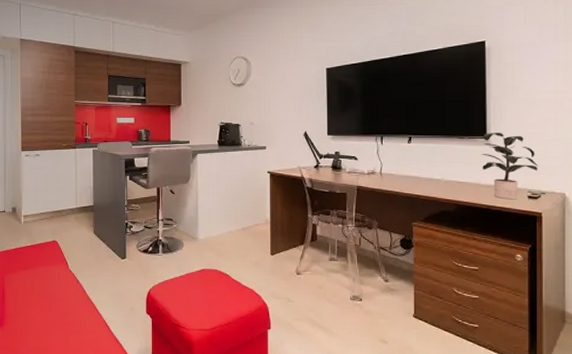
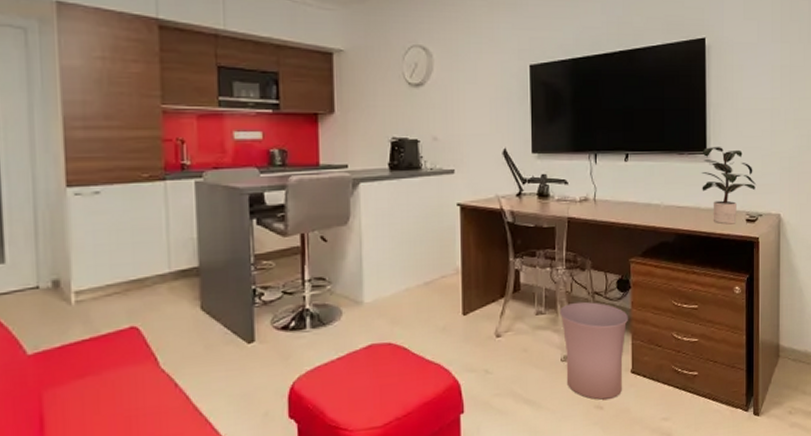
waste bin: none [350,254,411,336] -> present [560,301,628,400]

